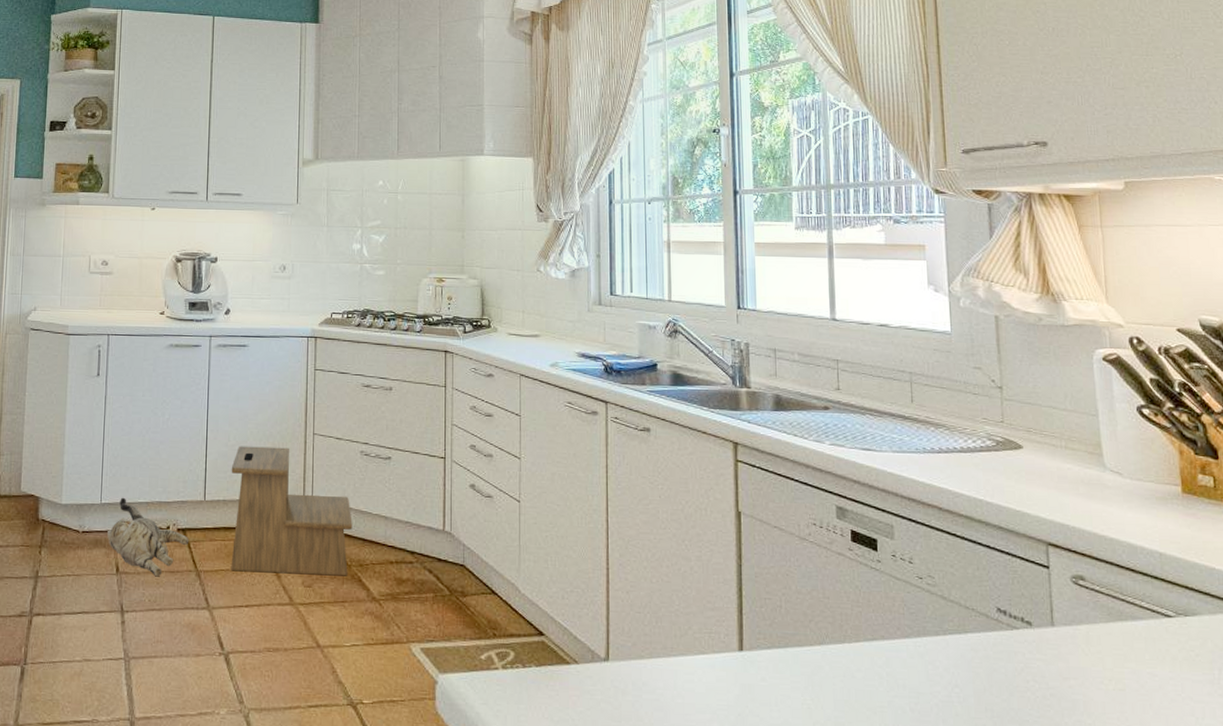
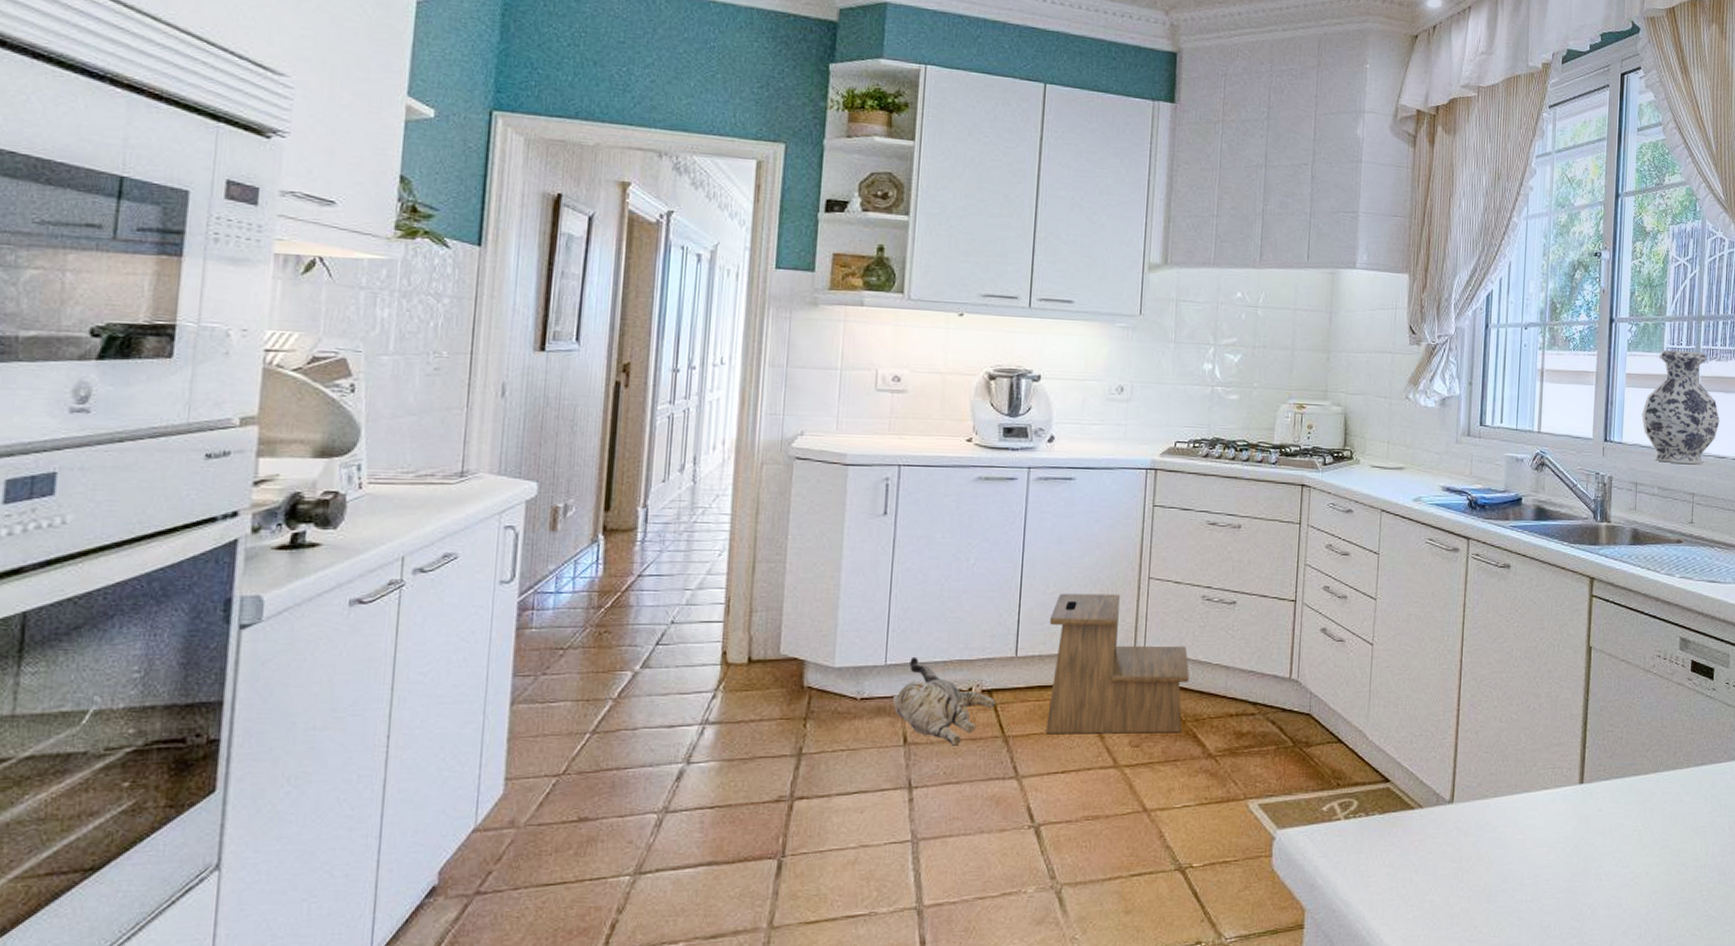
vase: none [775,219,860,330] -> present [1642,350,1720,464]

